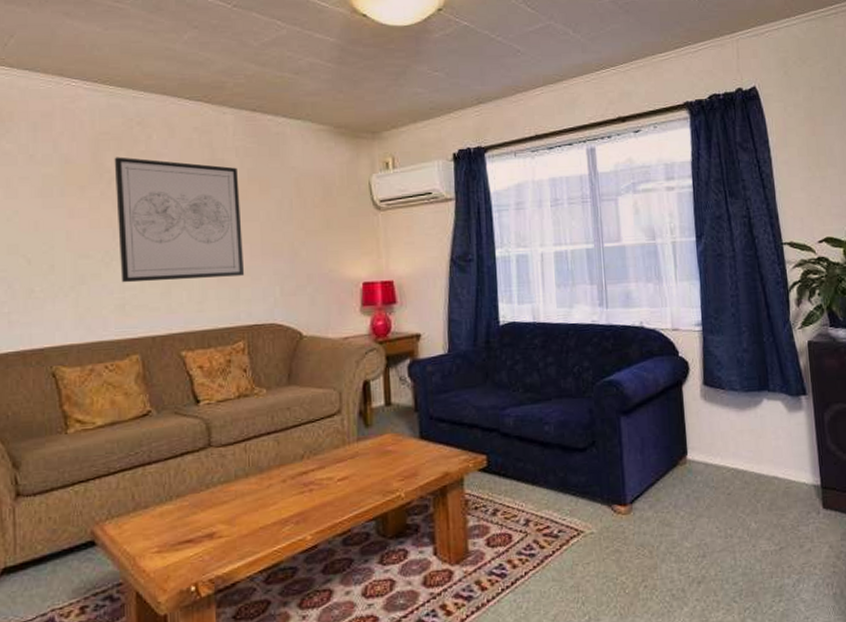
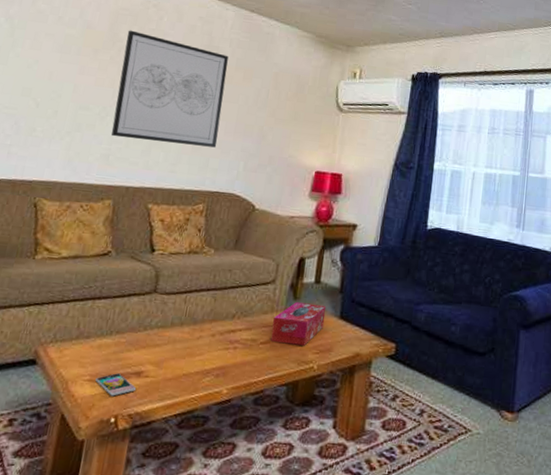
smartphone: none [165,539,212,564] -> present [95,373,137,396]
tissue box: none [347,427,404,477] -> present [270,302,326,346]

